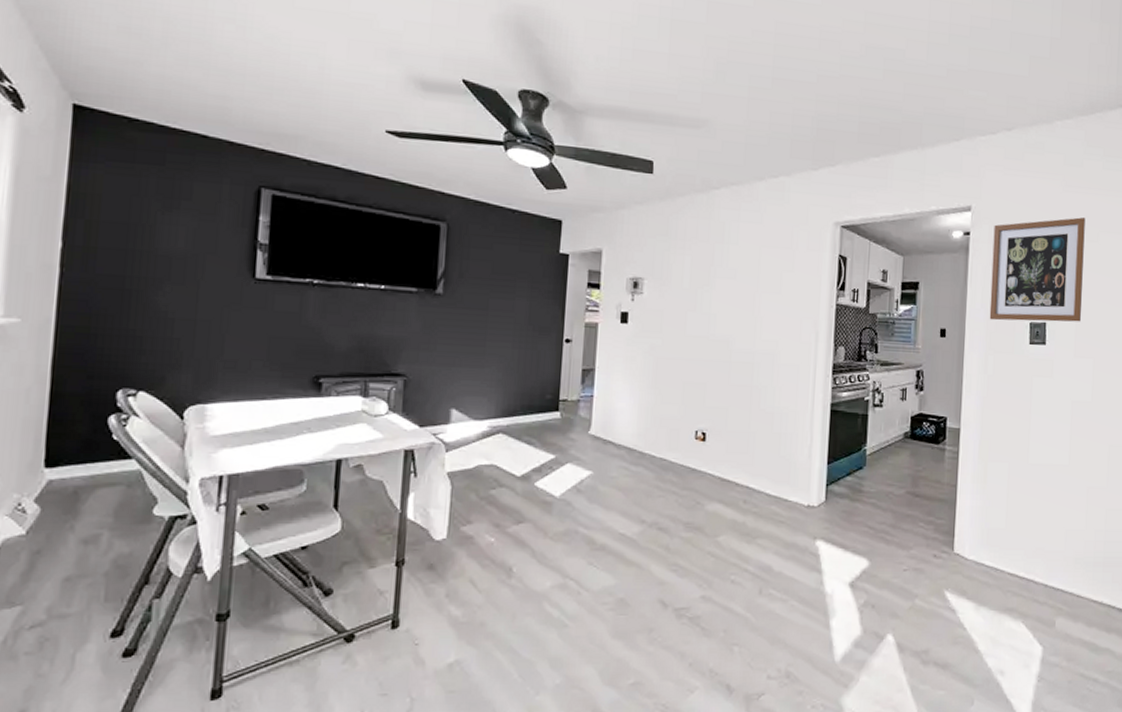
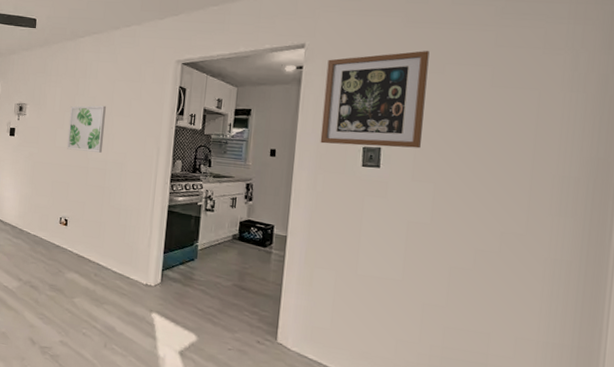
wall art: none [701,279,751,341] -> present [66,105,106,153]

